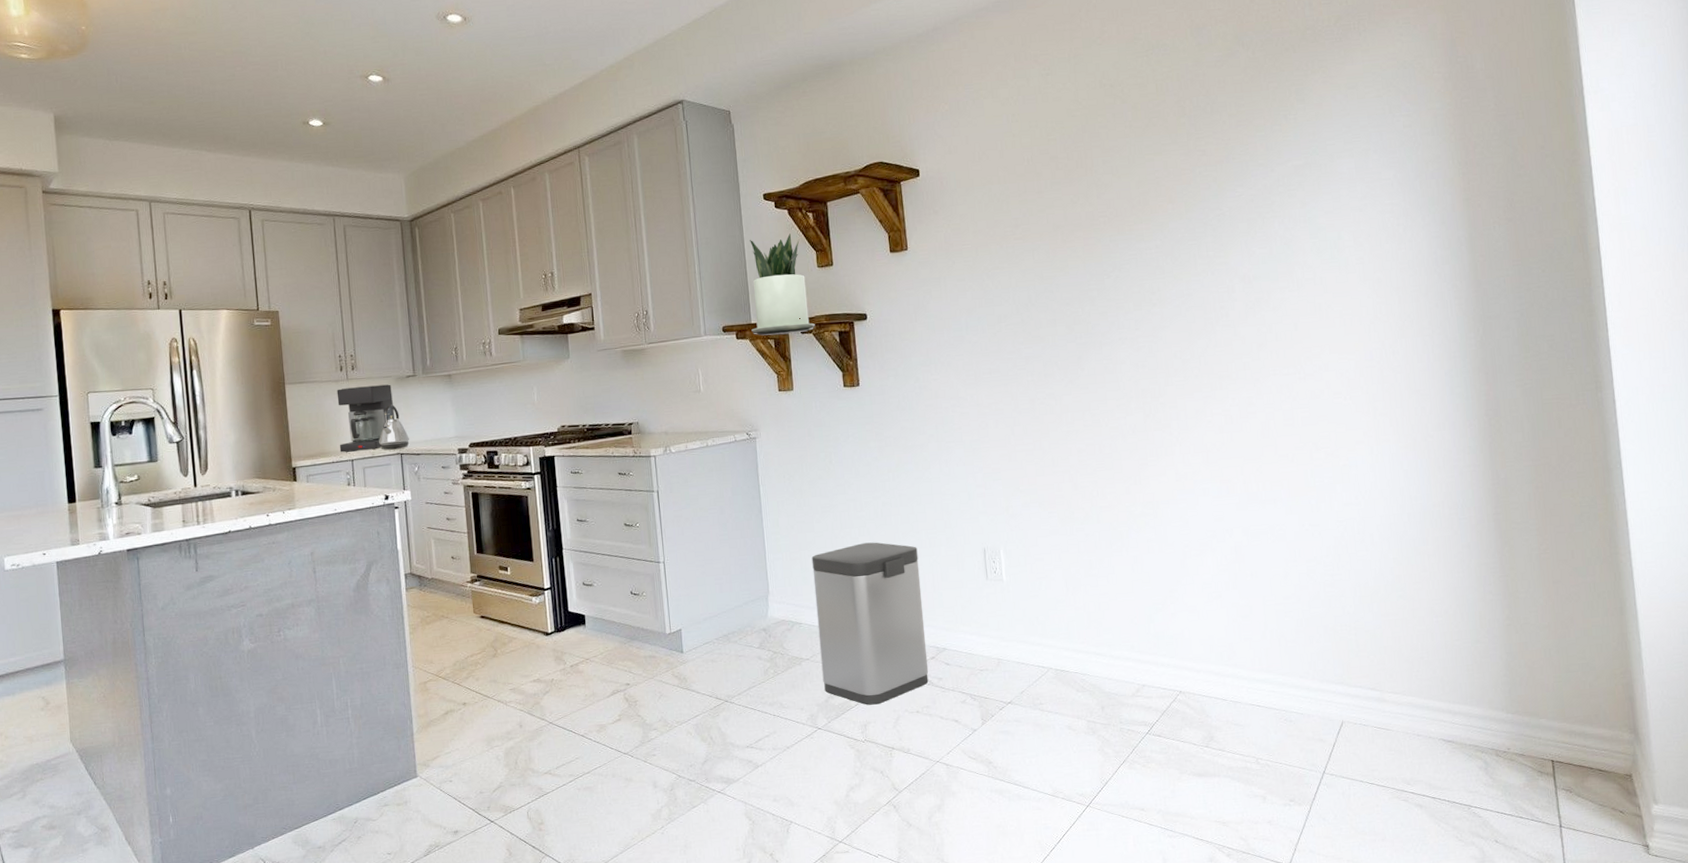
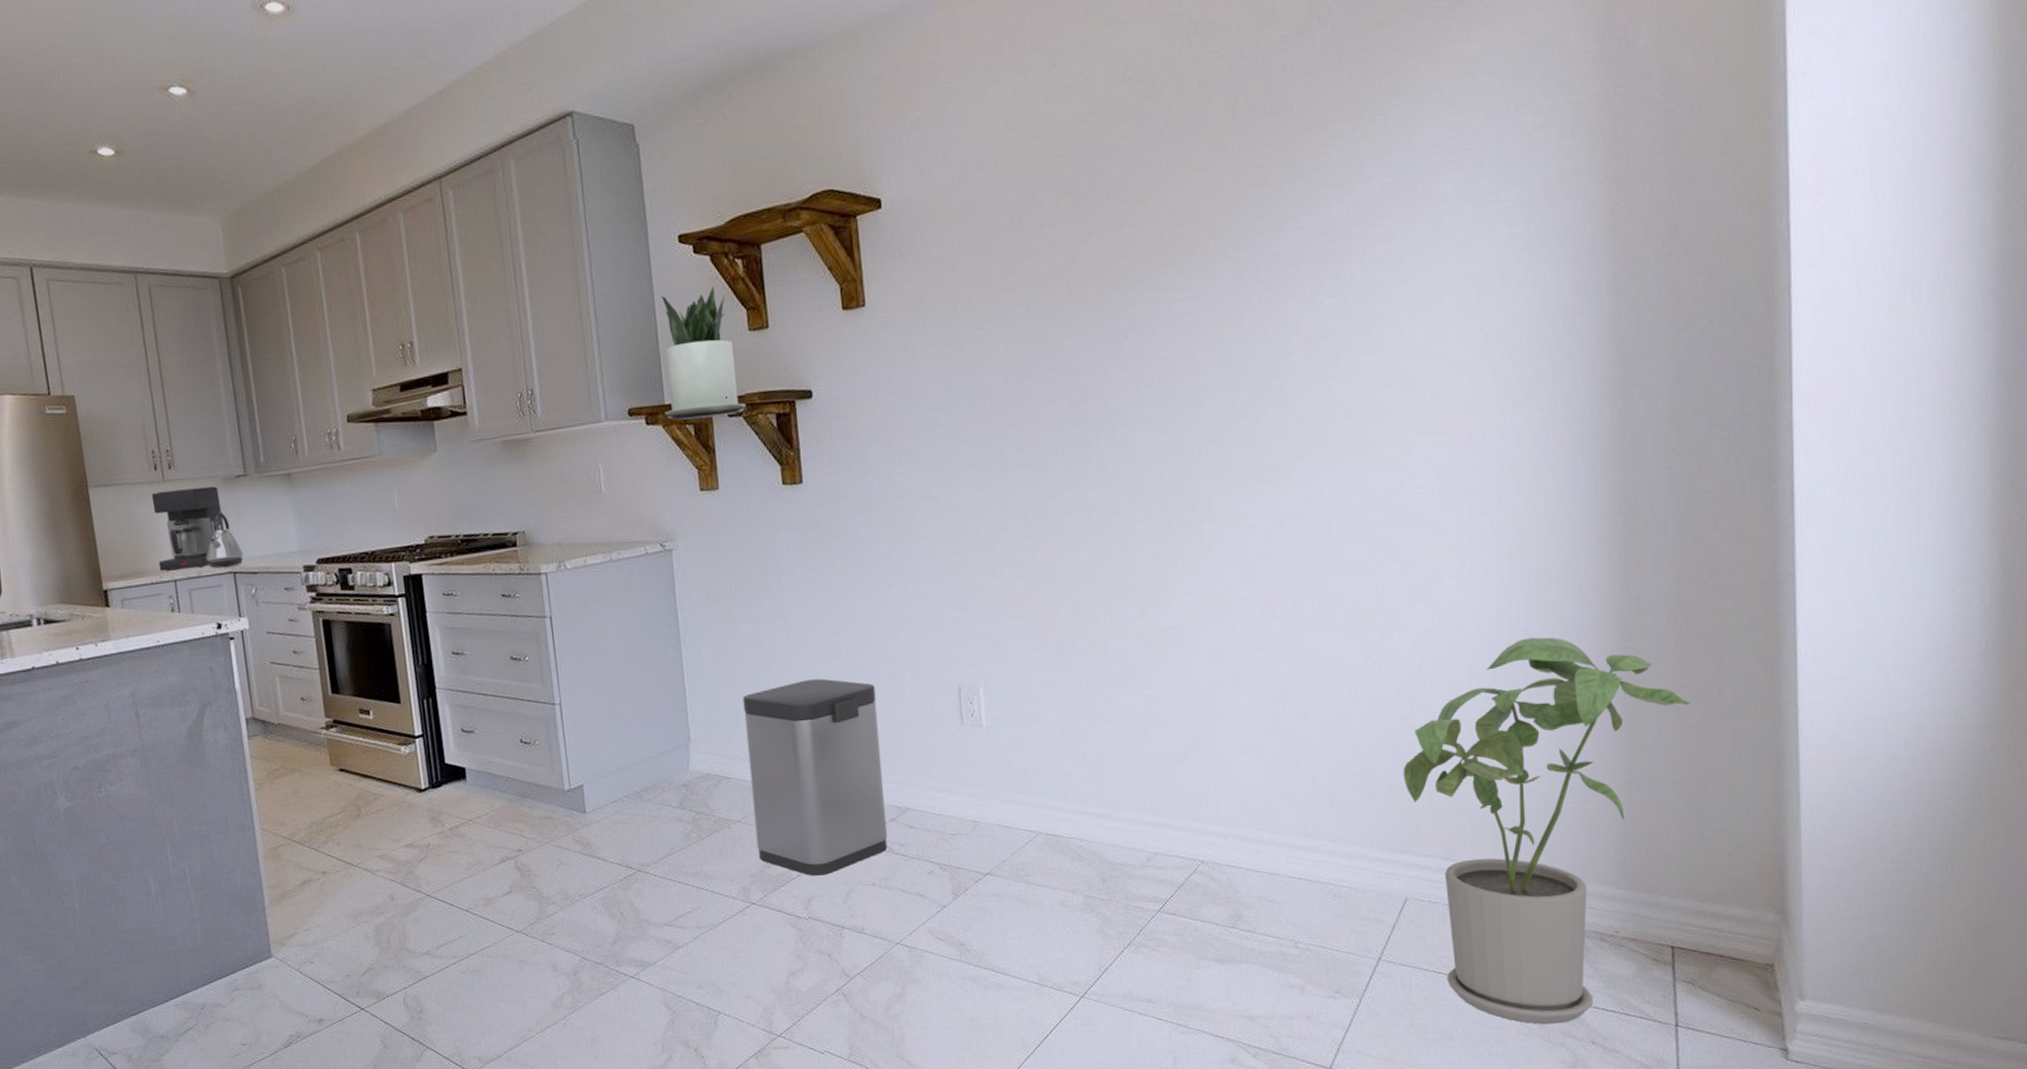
house plant: none [1334,511,1552,826] -> present [1403,637,1691,1024]

